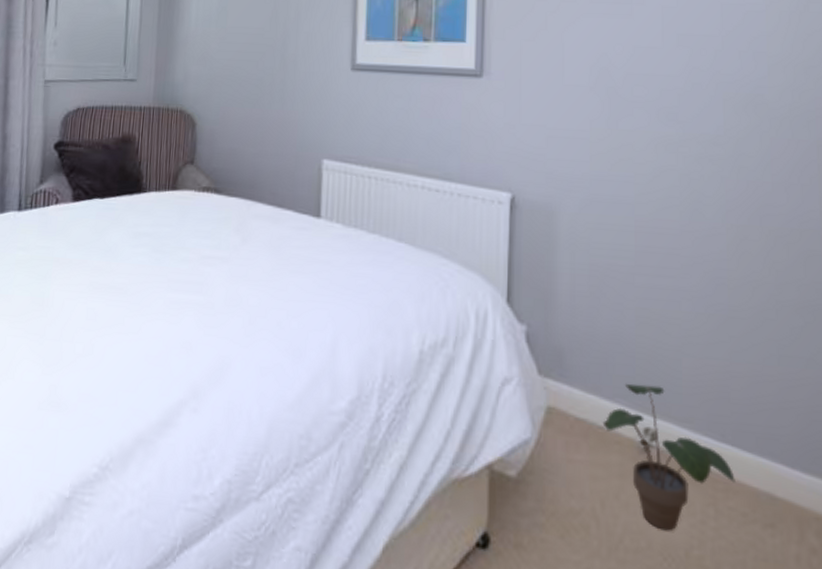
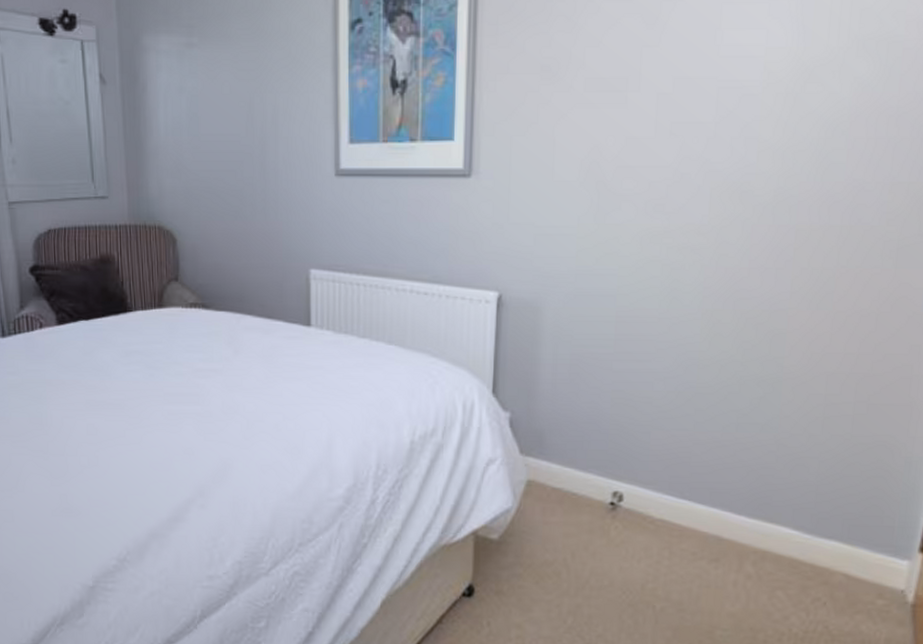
potted plant: present [602,383,735,531] -> none [576,455,689,571]

